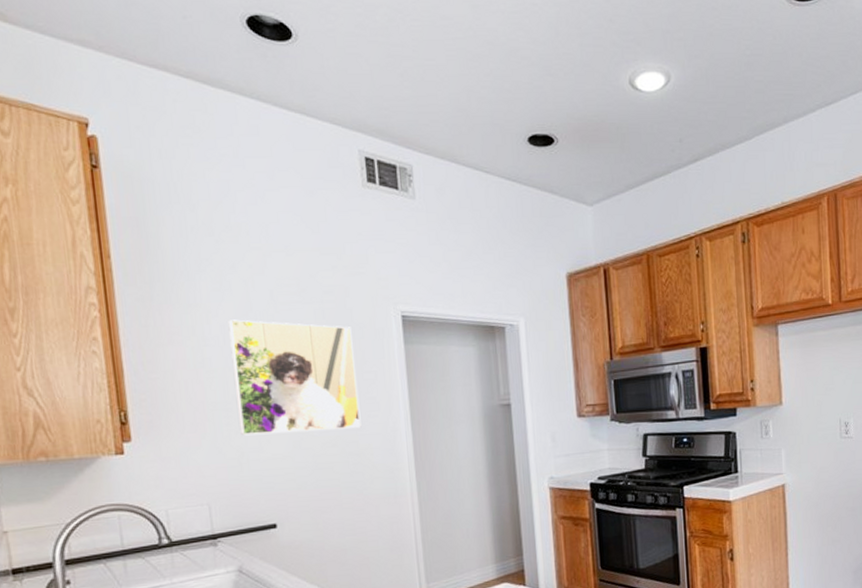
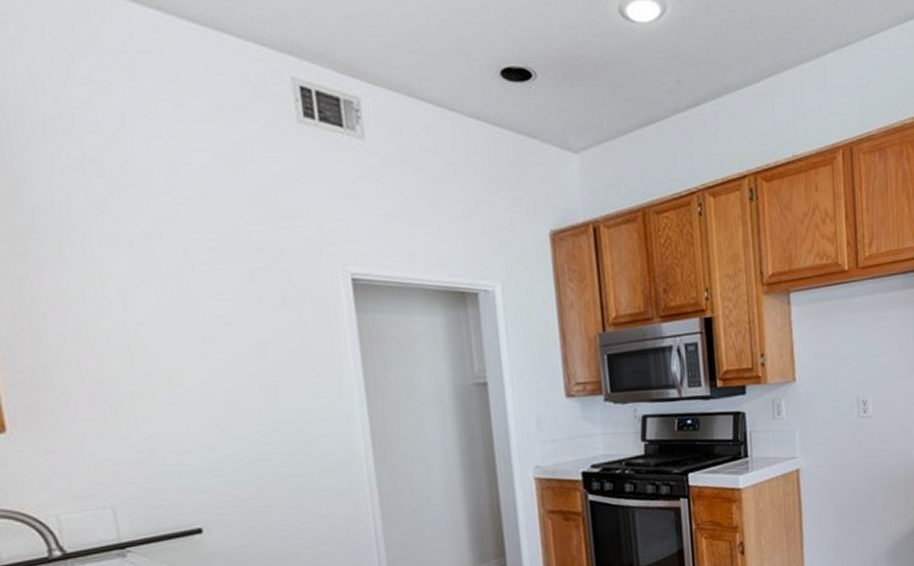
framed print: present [228,319,362,436] -> none [129,281,306,424]

